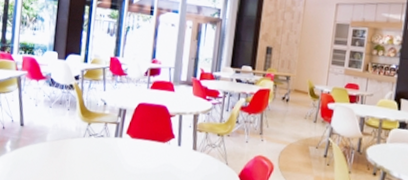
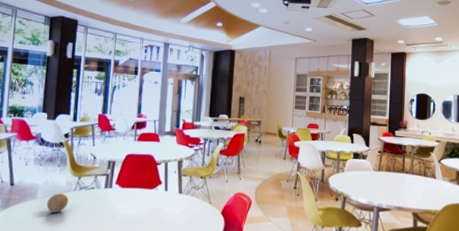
fruit: none [55,138,77,159] -> present [46,193,68,213]

